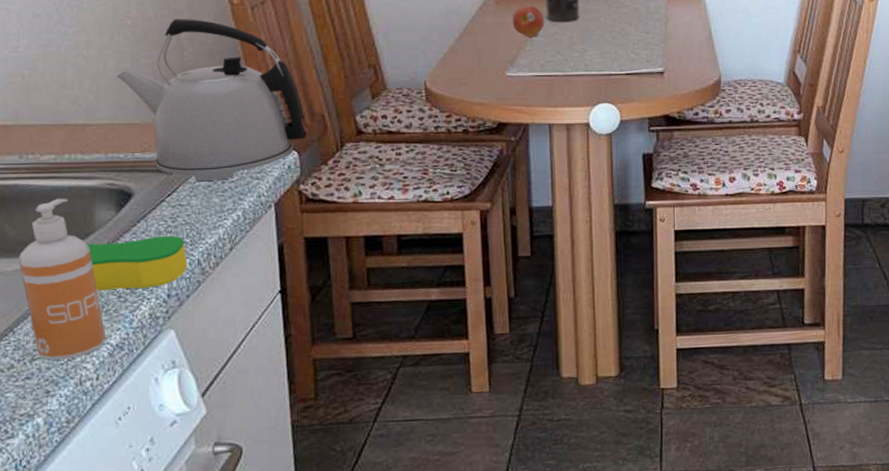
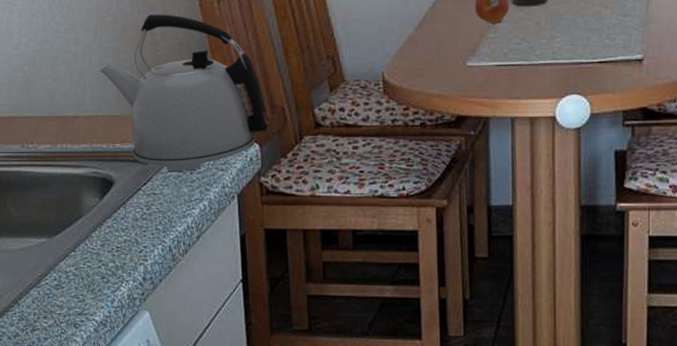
soap dispenser: present [19,198,107,360] -> none [22,184,92,332]
sponge: present [87,235,188,291] -> none [76,222,161,271]

